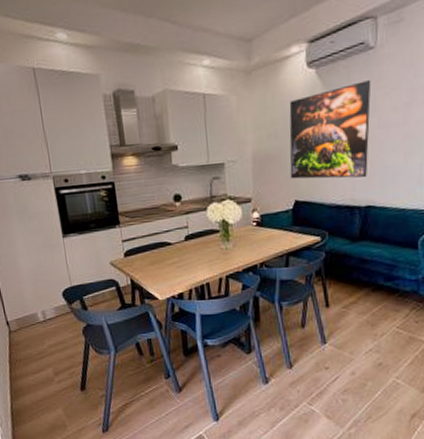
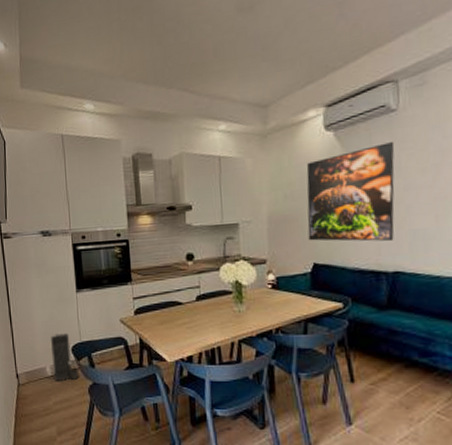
canister: none [40,278,73,326] -> present [50,332,80,382]

